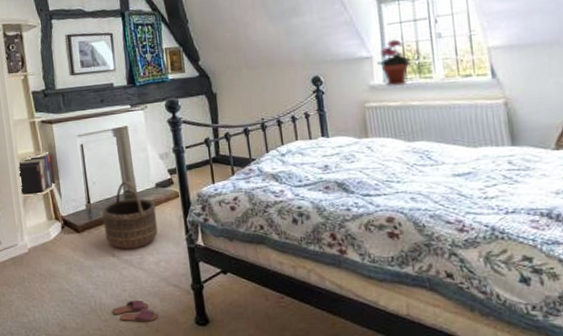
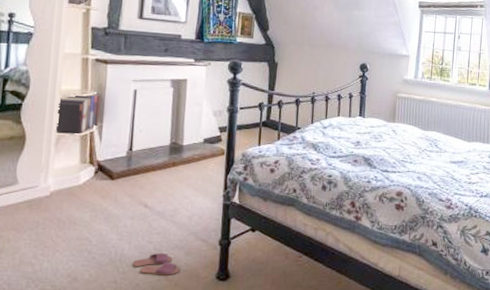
basket: present [102,180,158,249] -> none [141,132,200,201]
potted plant: present [377,39,412,87] -> none [412,45,437,84]

